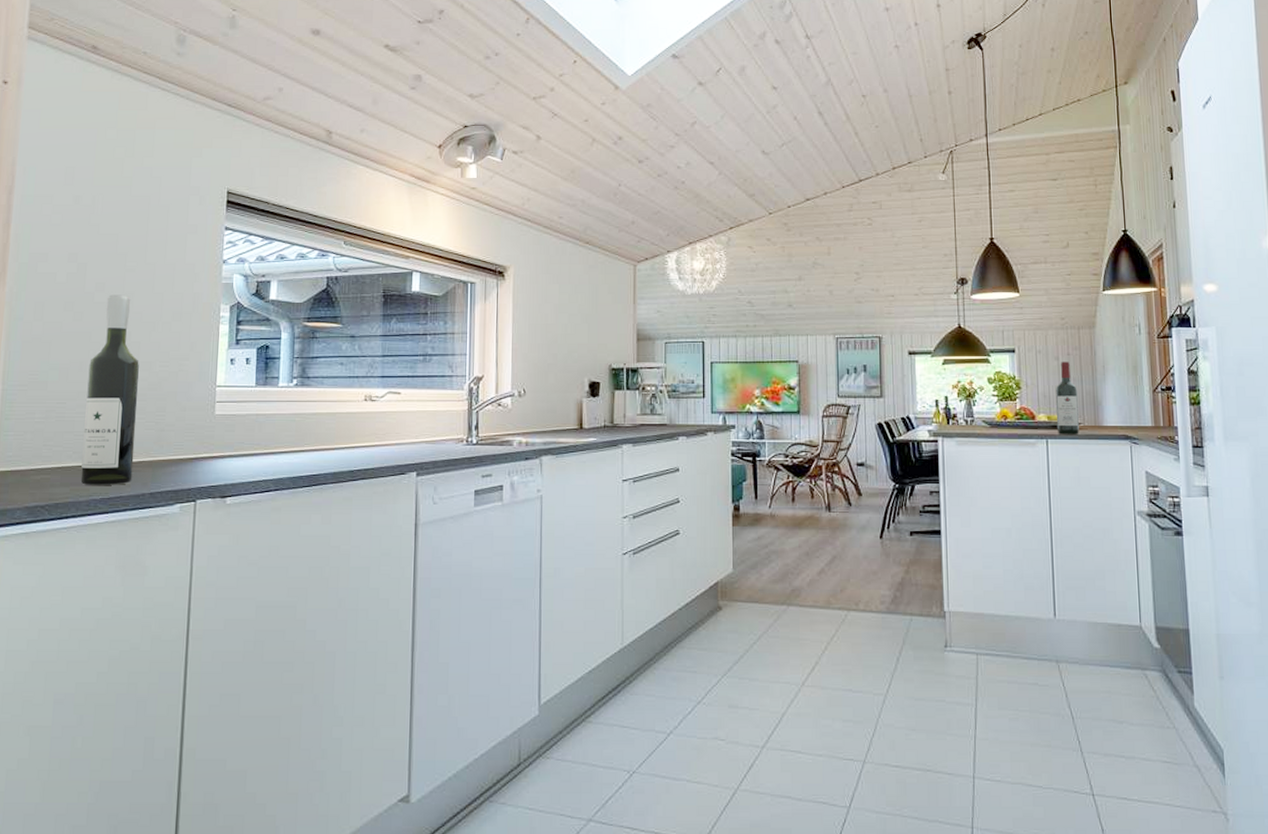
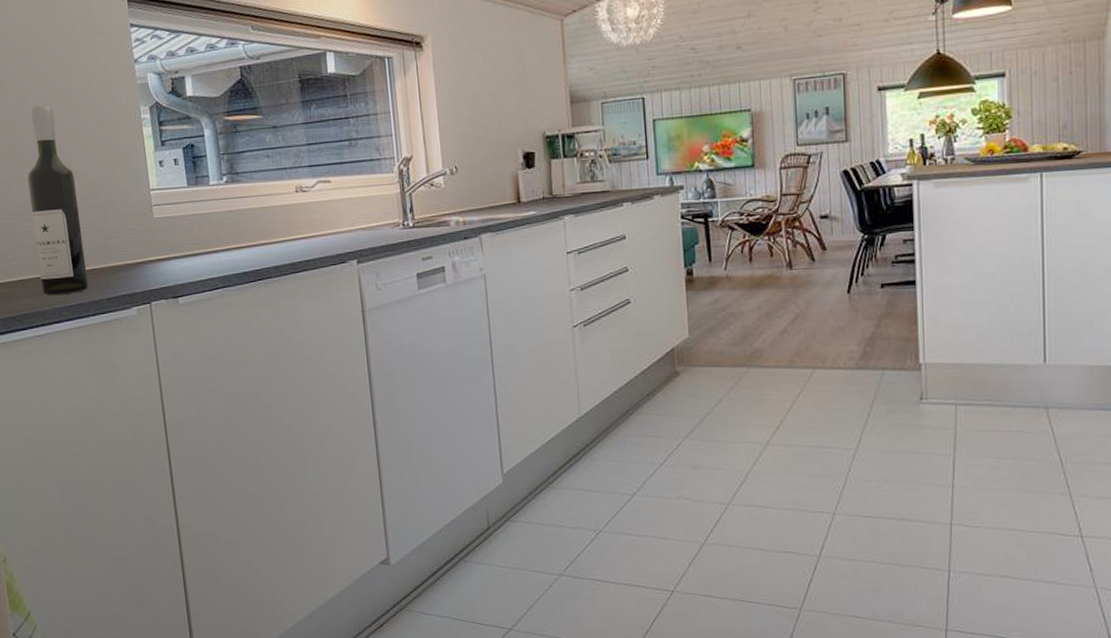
wine bottle: present [1055,362,1079,436] -> none [1052,81,1081,166]

